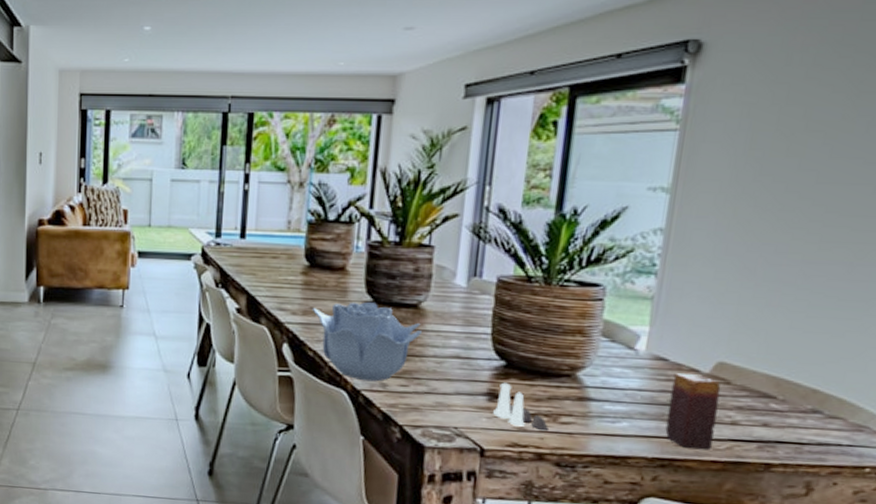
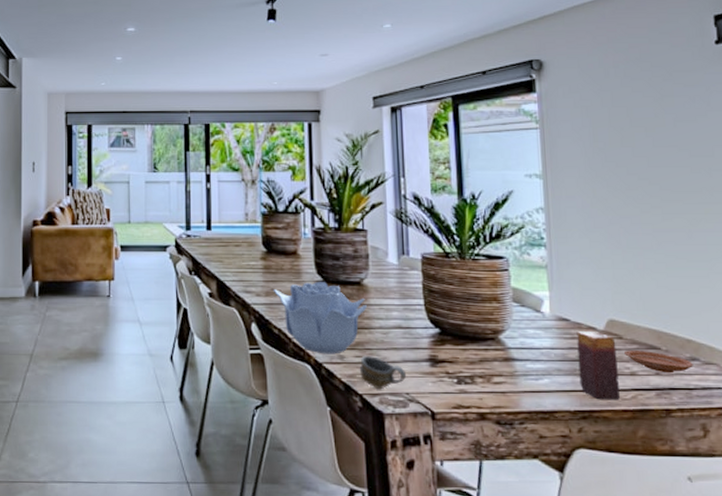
cup: none [402,385,458,422] -> present [359,356,407,390]
salt and pepper shaker set: present [493,382,548,430] -> none [437,348,485,390]
plate: none [729,397,813,426] -> present [624,350,693,374]

